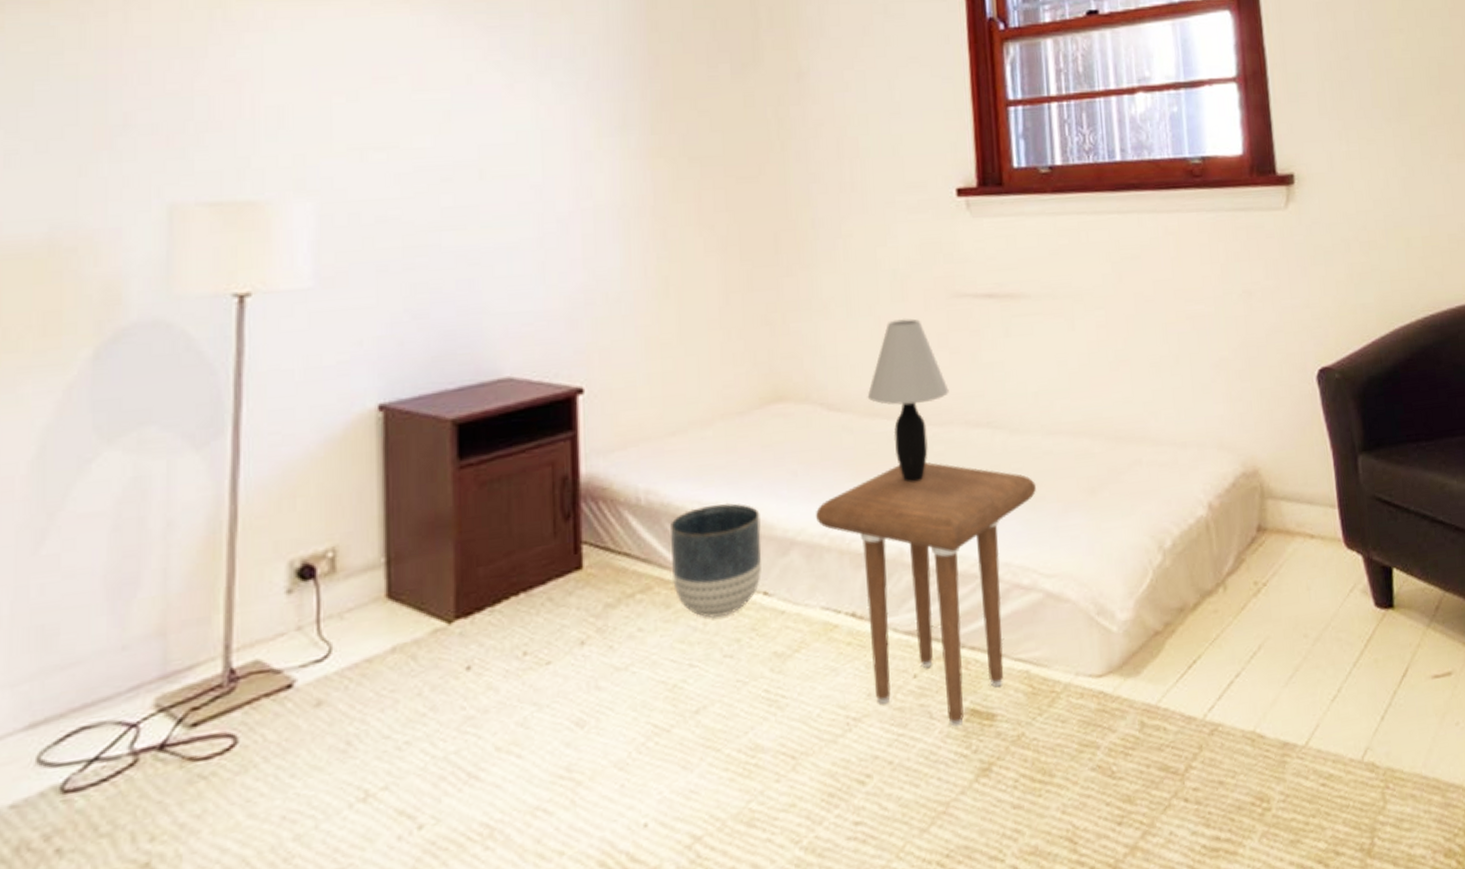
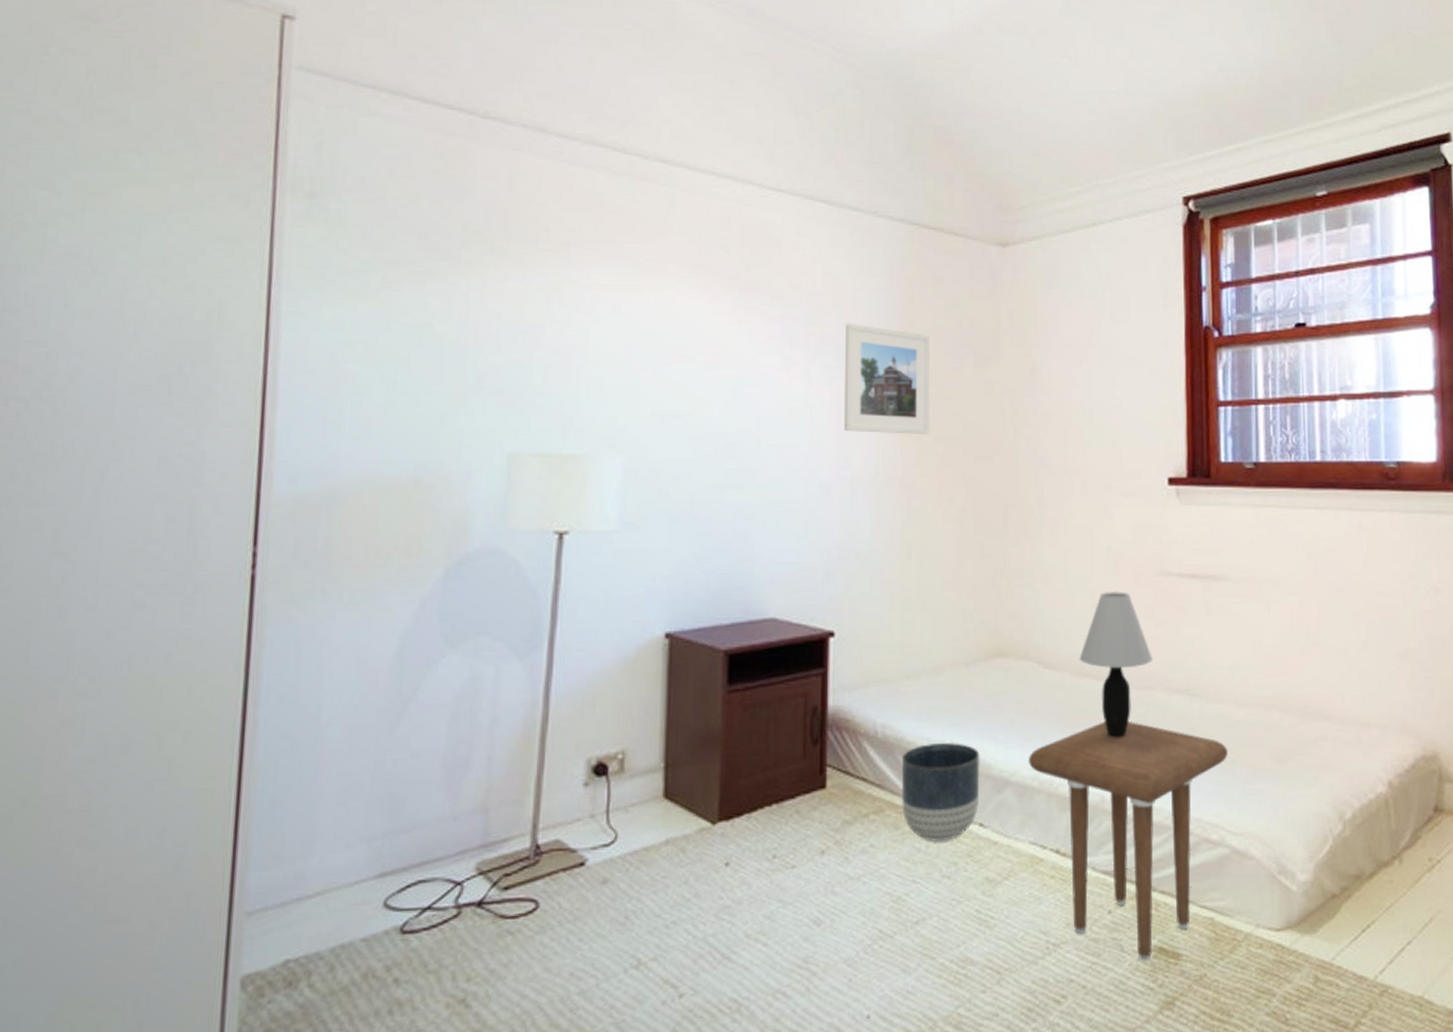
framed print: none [579,30,683,157] -> present [844,323,929,434]

